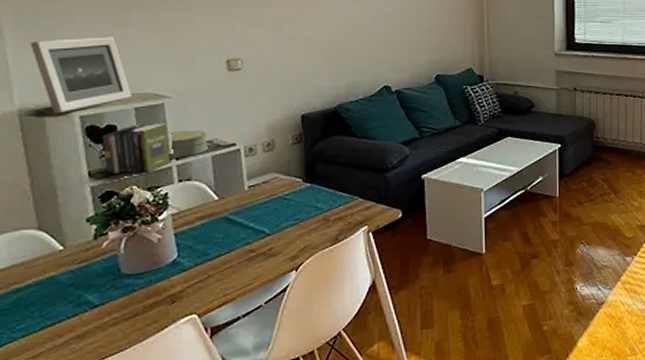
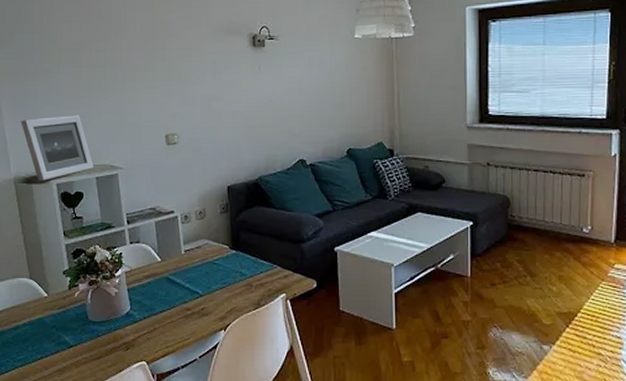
books: present [102,123,170,174] -> none [72,191,123,234]
decorative box: present [165,130,209,158] -> none [119,198,153,222]

